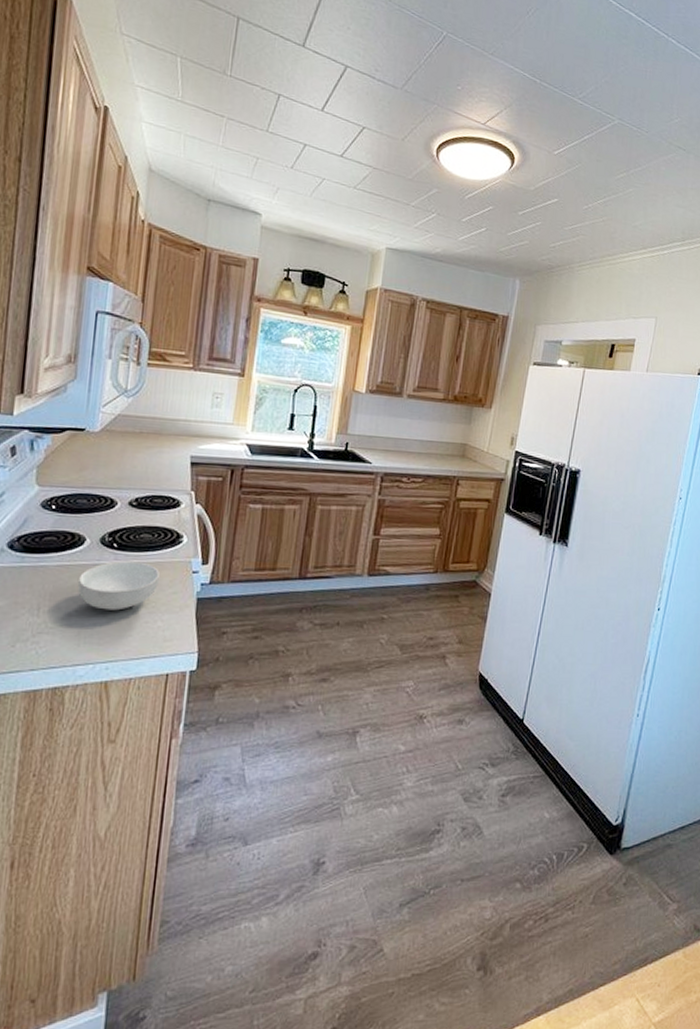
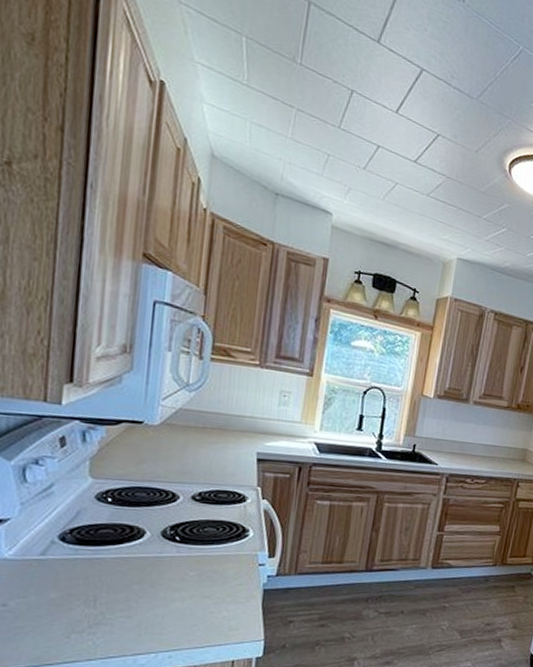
cereal bowl: present [78,561,160,611] -> none [138,553,225,602]

